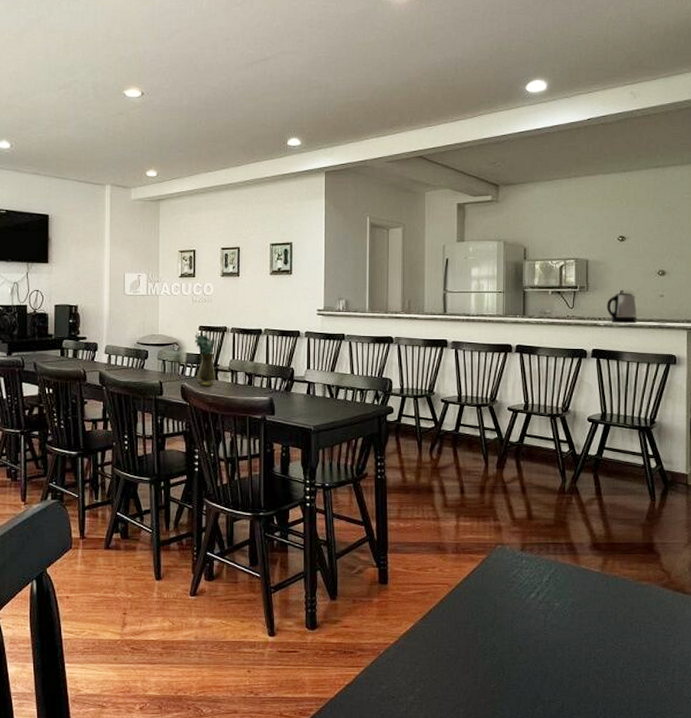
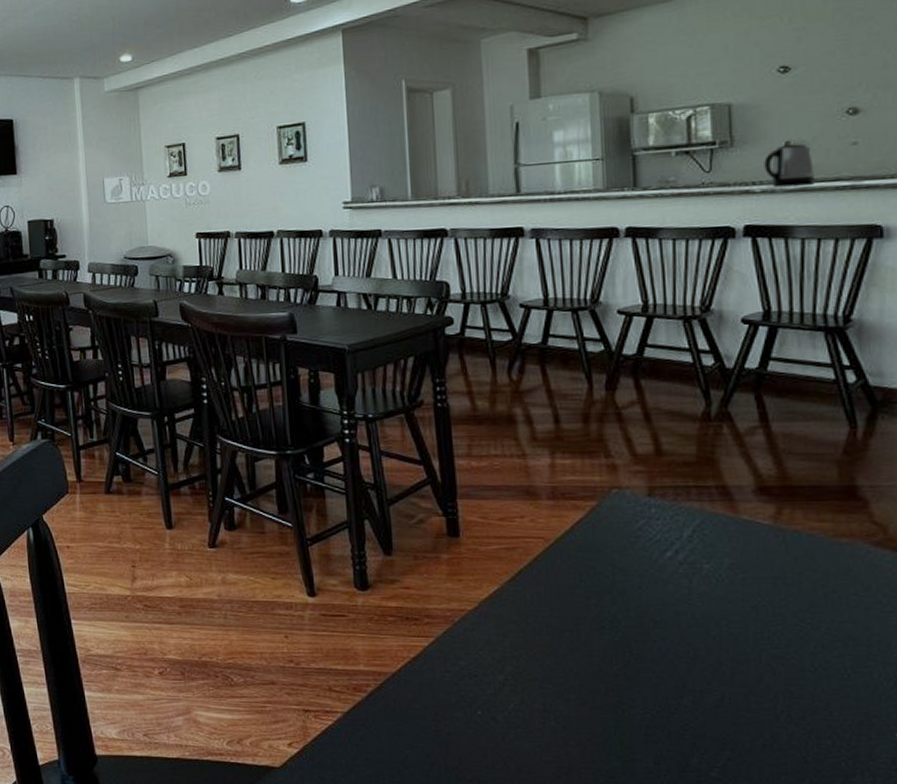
vase: present [195,331,215,388] -> none [191,239,221,306]

